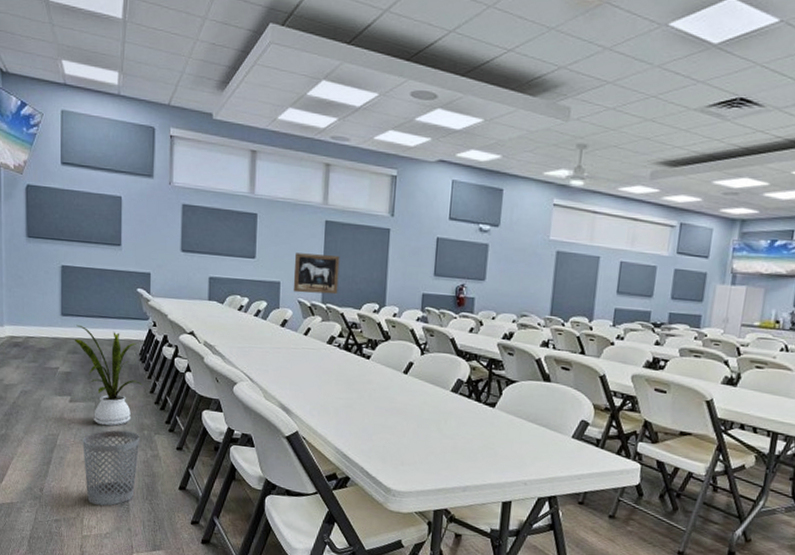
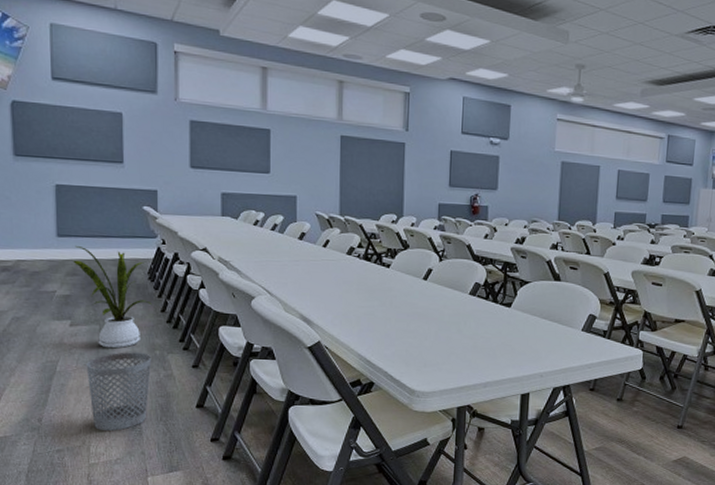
wall art: present [293,253,340,295] -> none [310,167,357,207]

